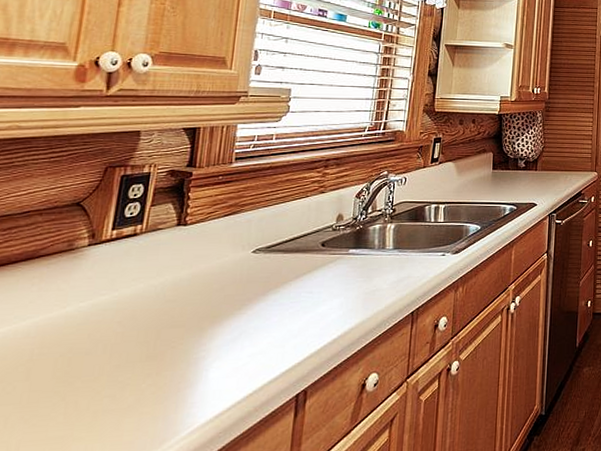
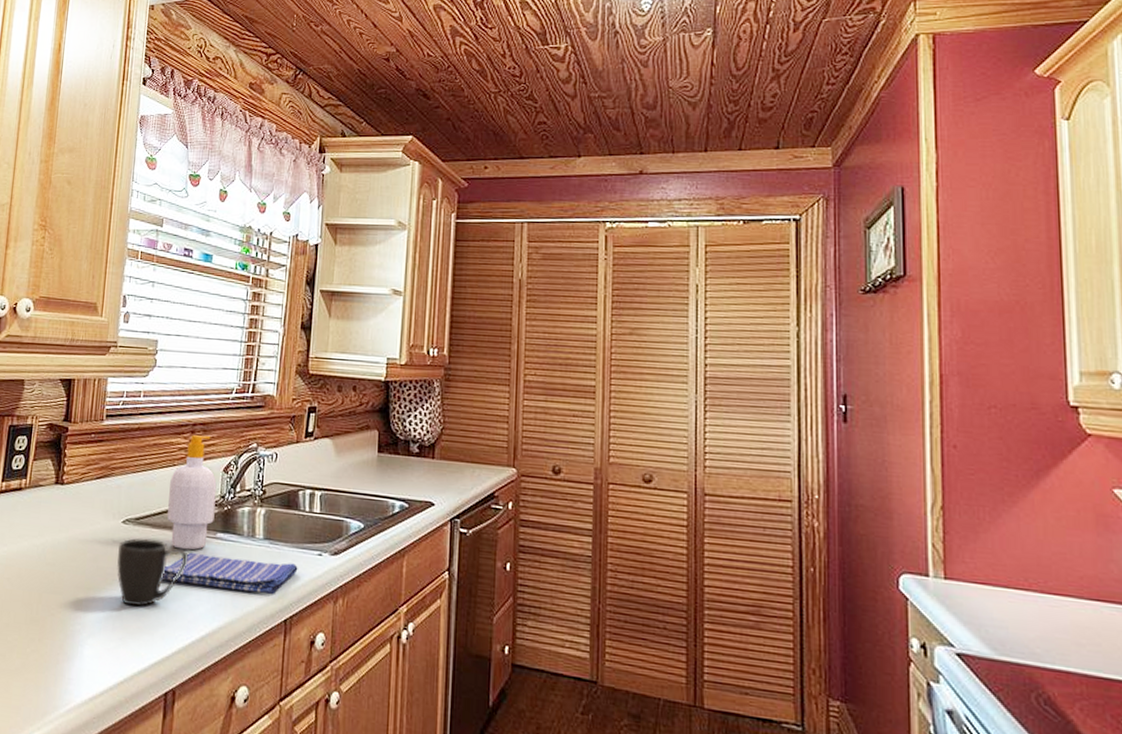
mug: none [246,263,321,325] -> present [117,538,189,607]
dish towel: none [294,265,424,297] -> present [162,552,298,595]
soap bottle: none [300,169,349,268] -> present [167,435,217,551]

